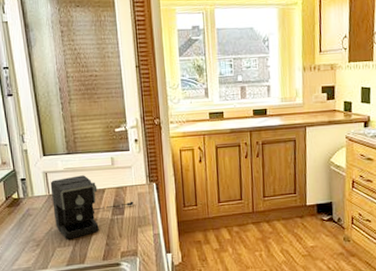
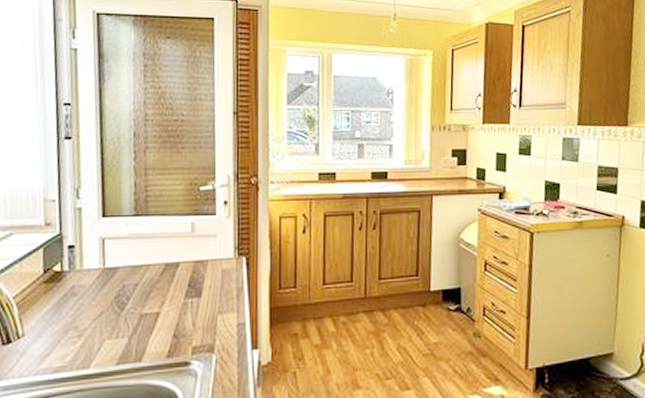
coffee maker: present [50,175,134,240] -> none [107,244,215,329]

